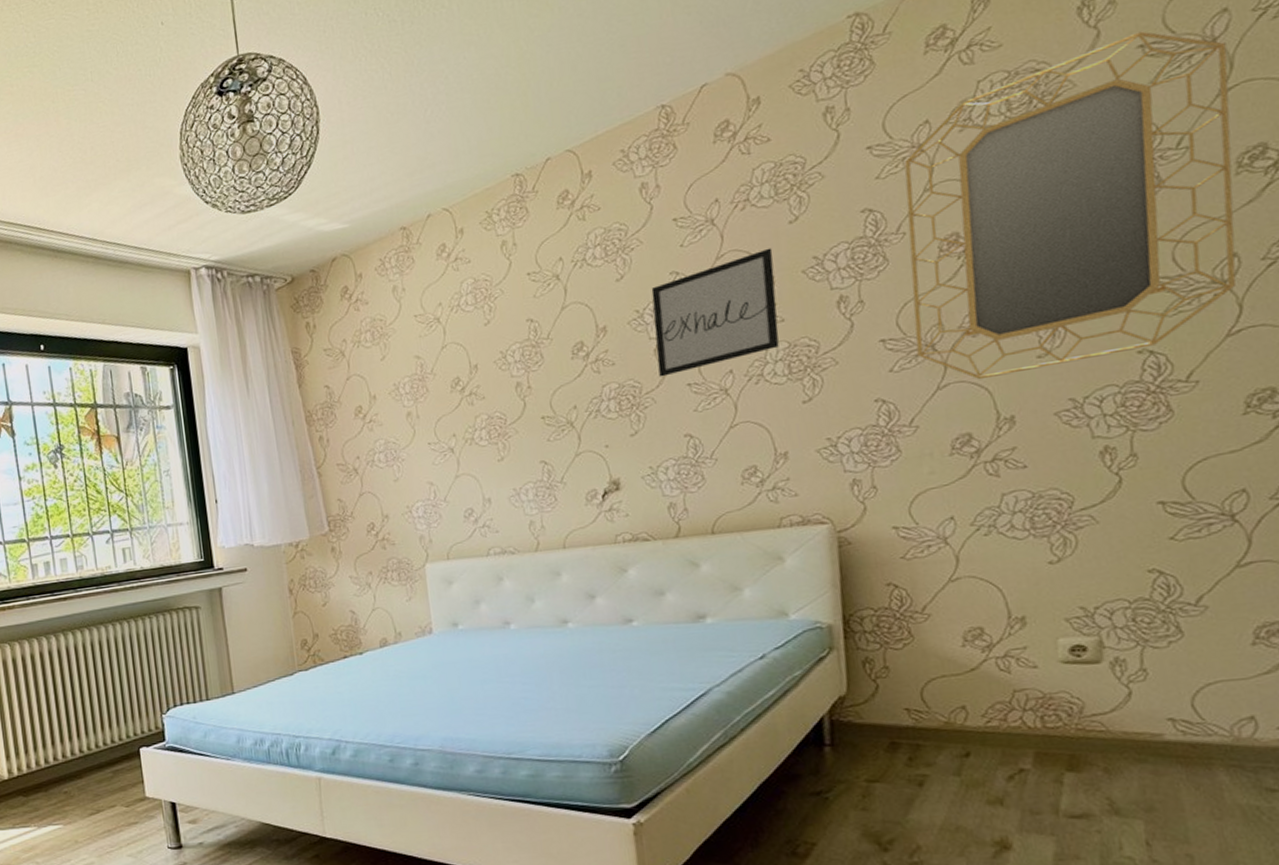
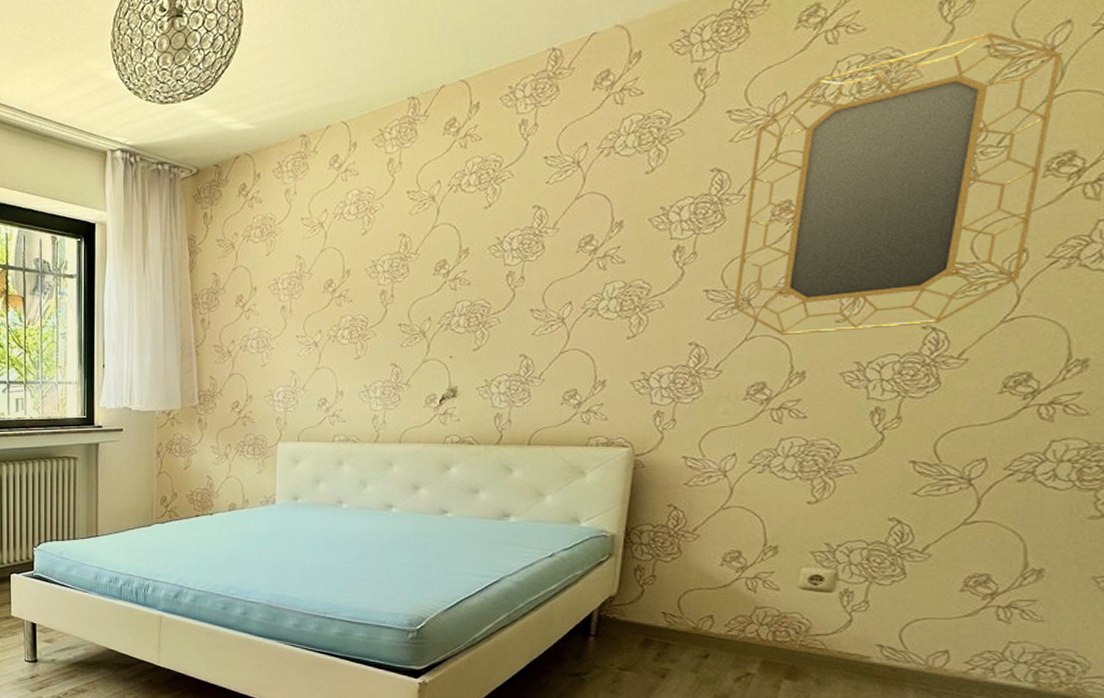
wall art: present [651,248,779,377] -> none [507,194,626,301]

